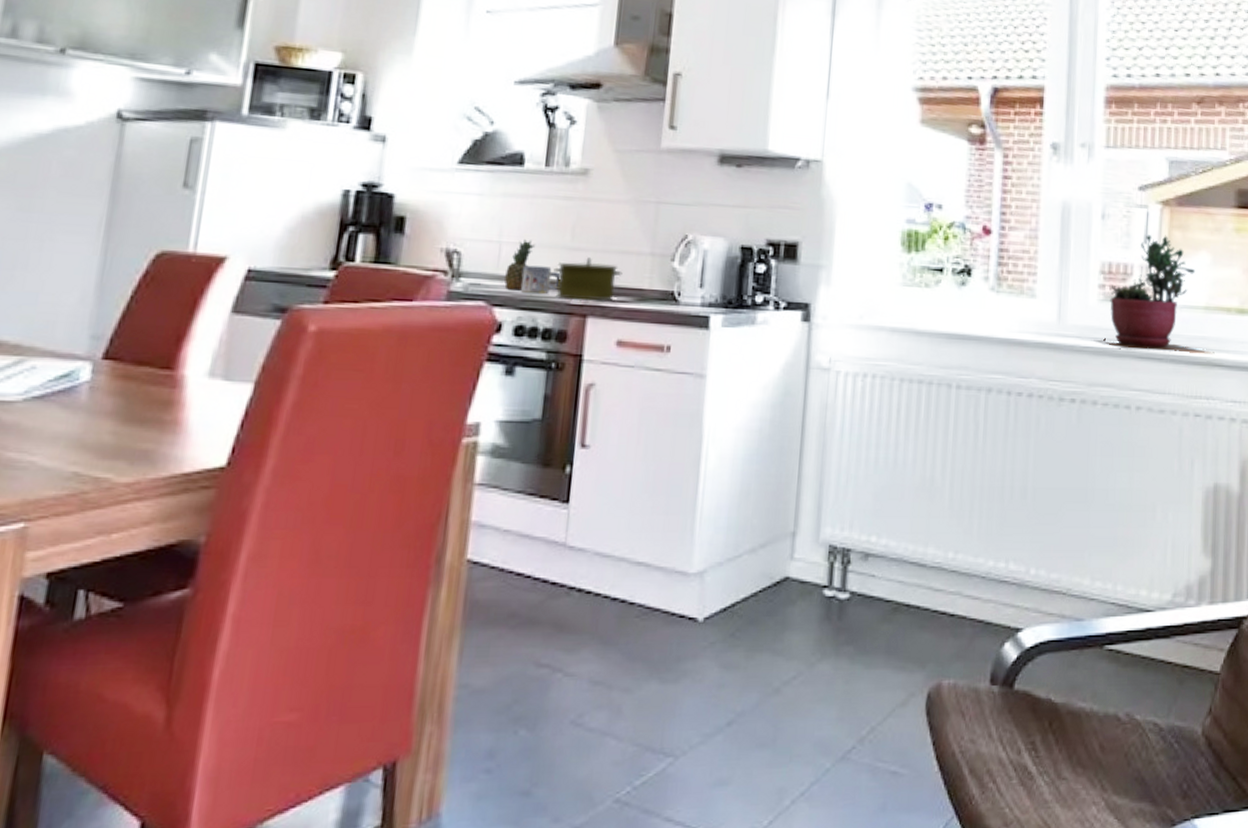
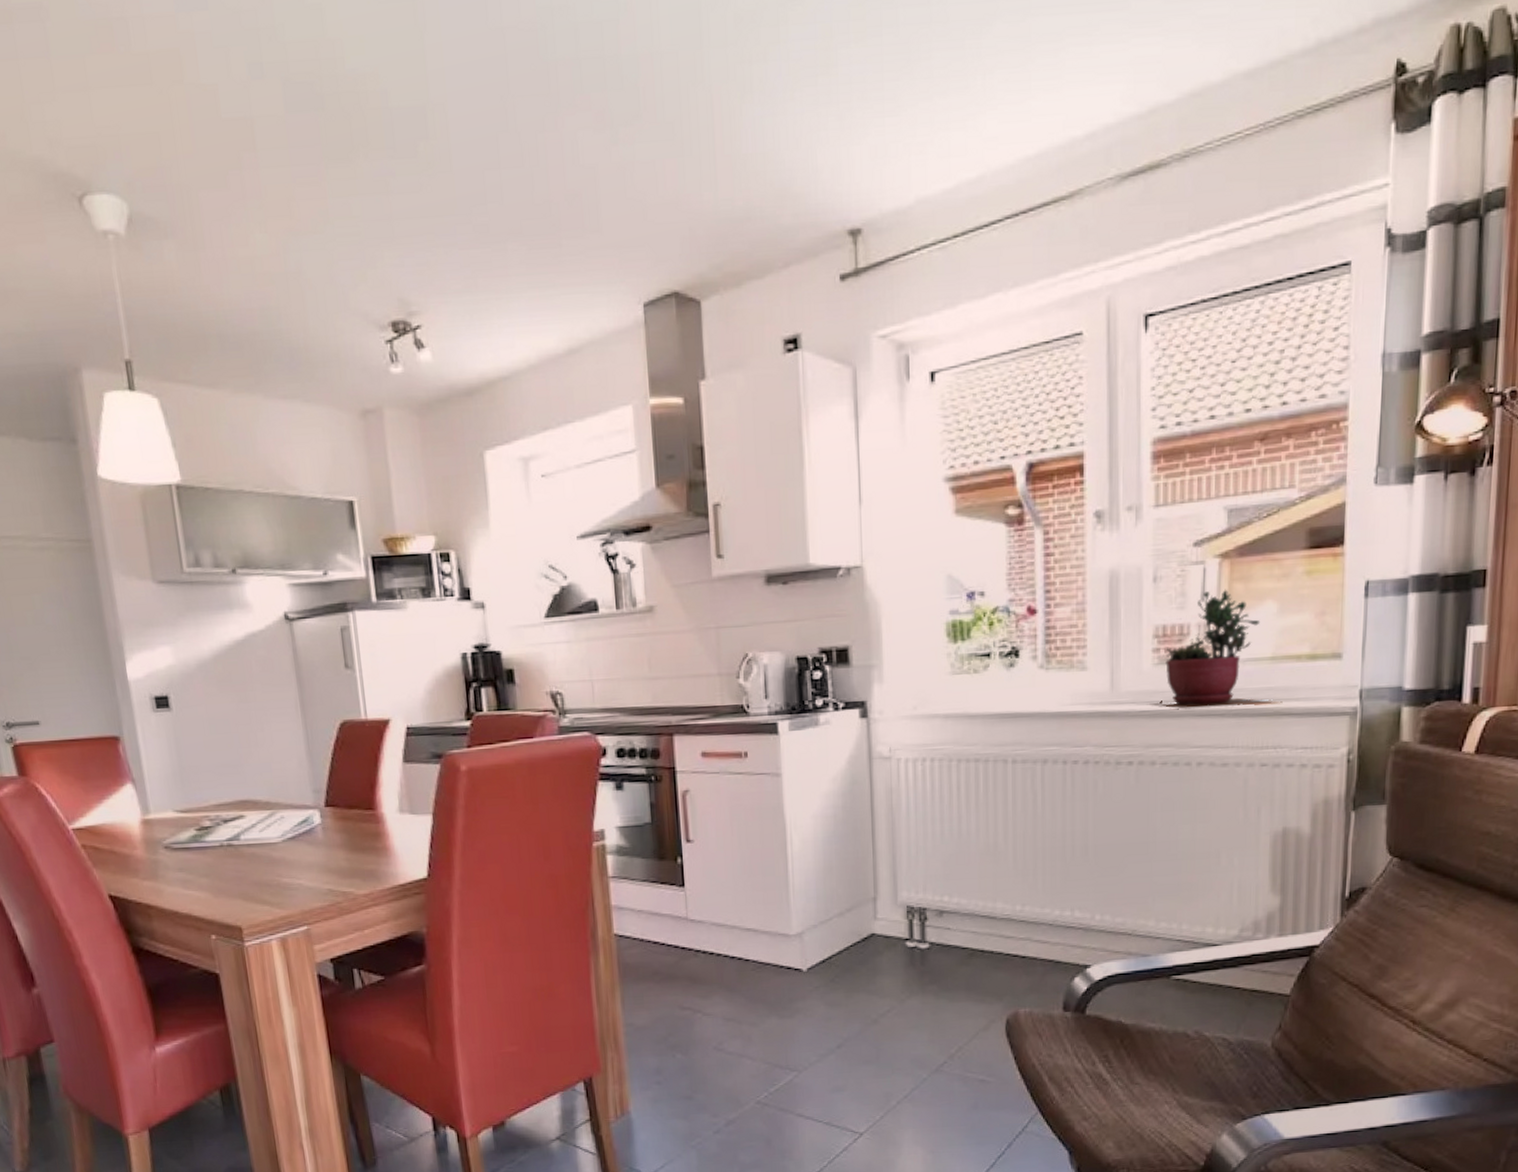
fruit: present [504,239,536,292] -> none [601,675,621,721]
mug: present [521,265,561,295] -> none [615,696,647,722]
cooking pot: present [553,257,623,302] -> none [639,684,697,723]

